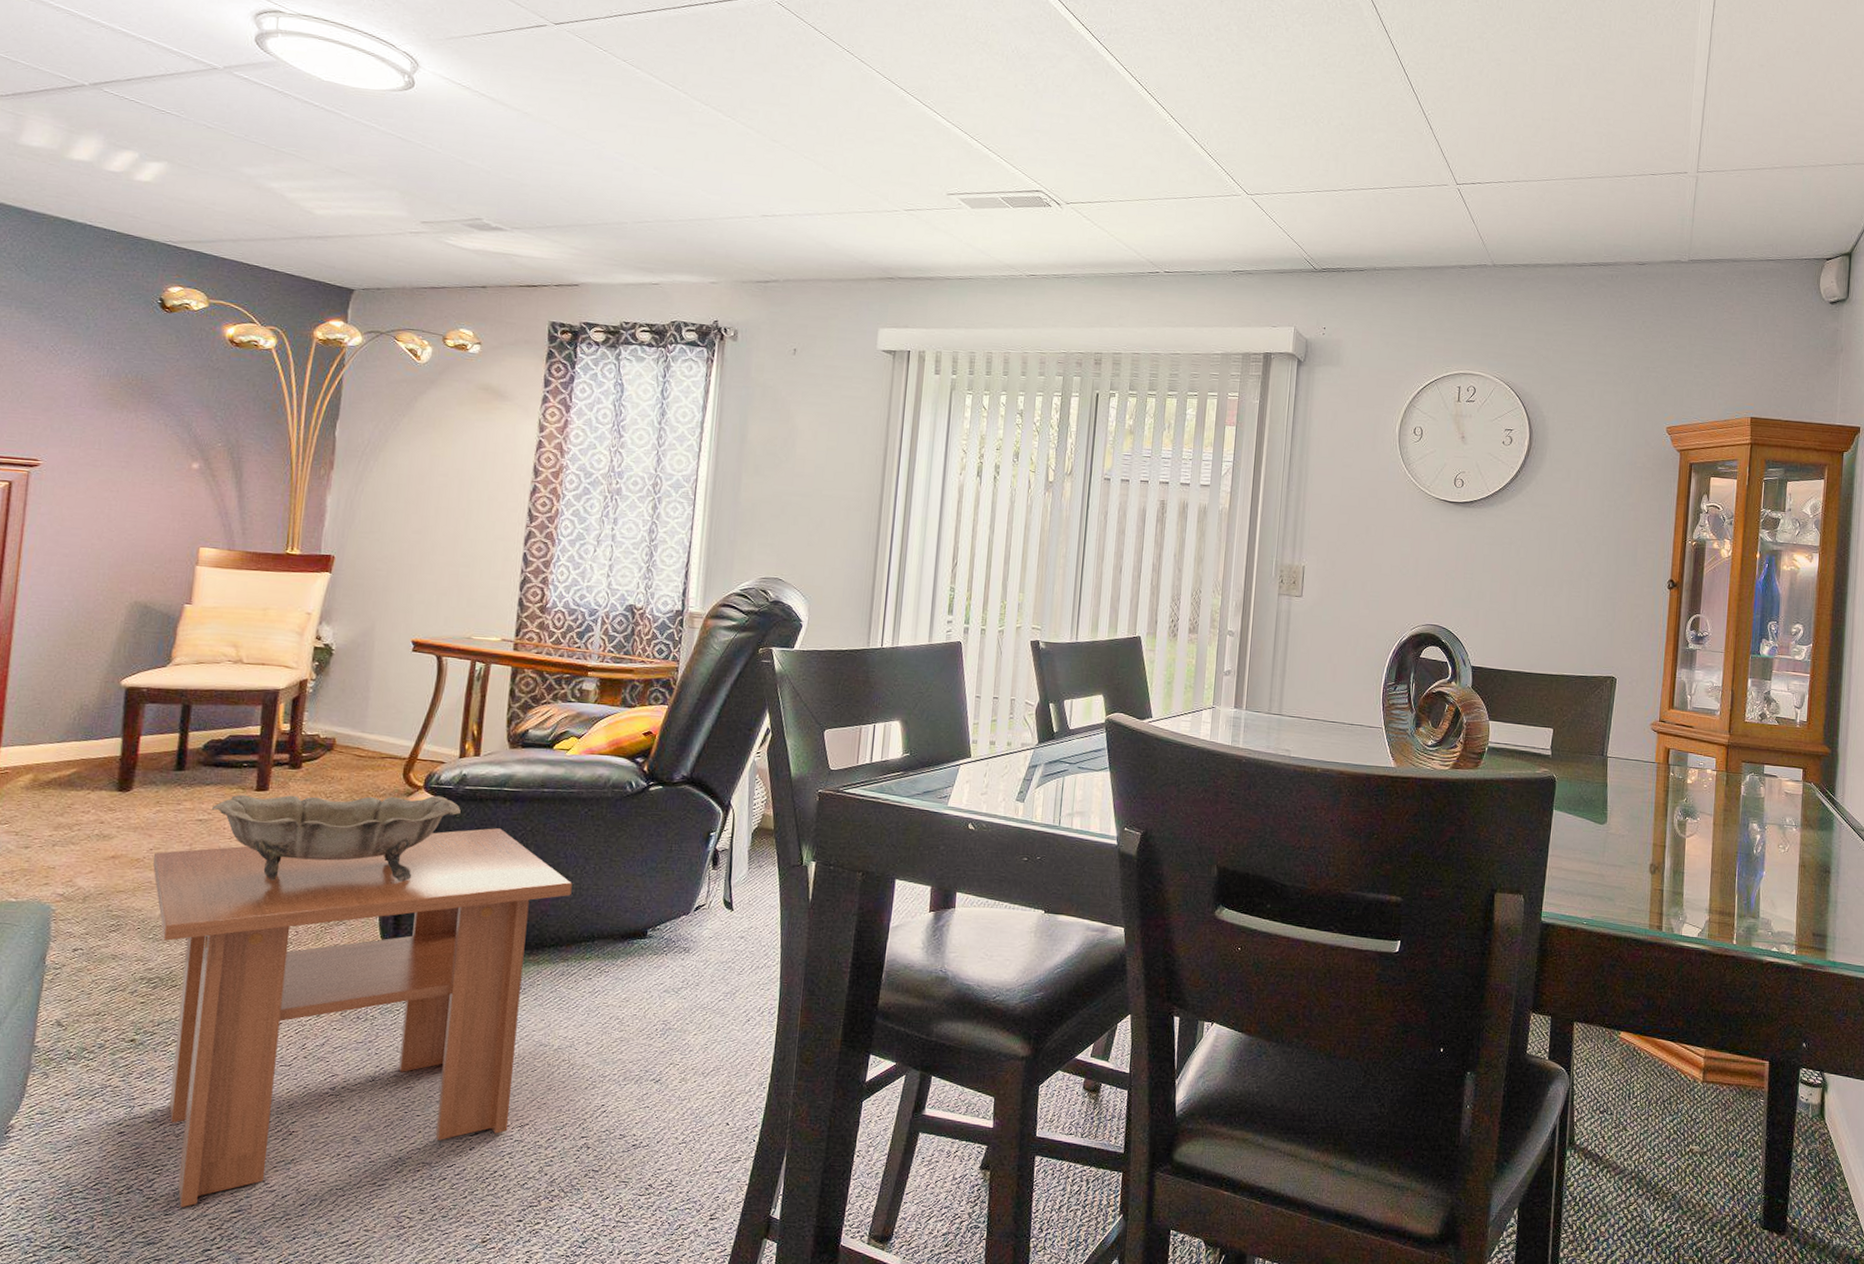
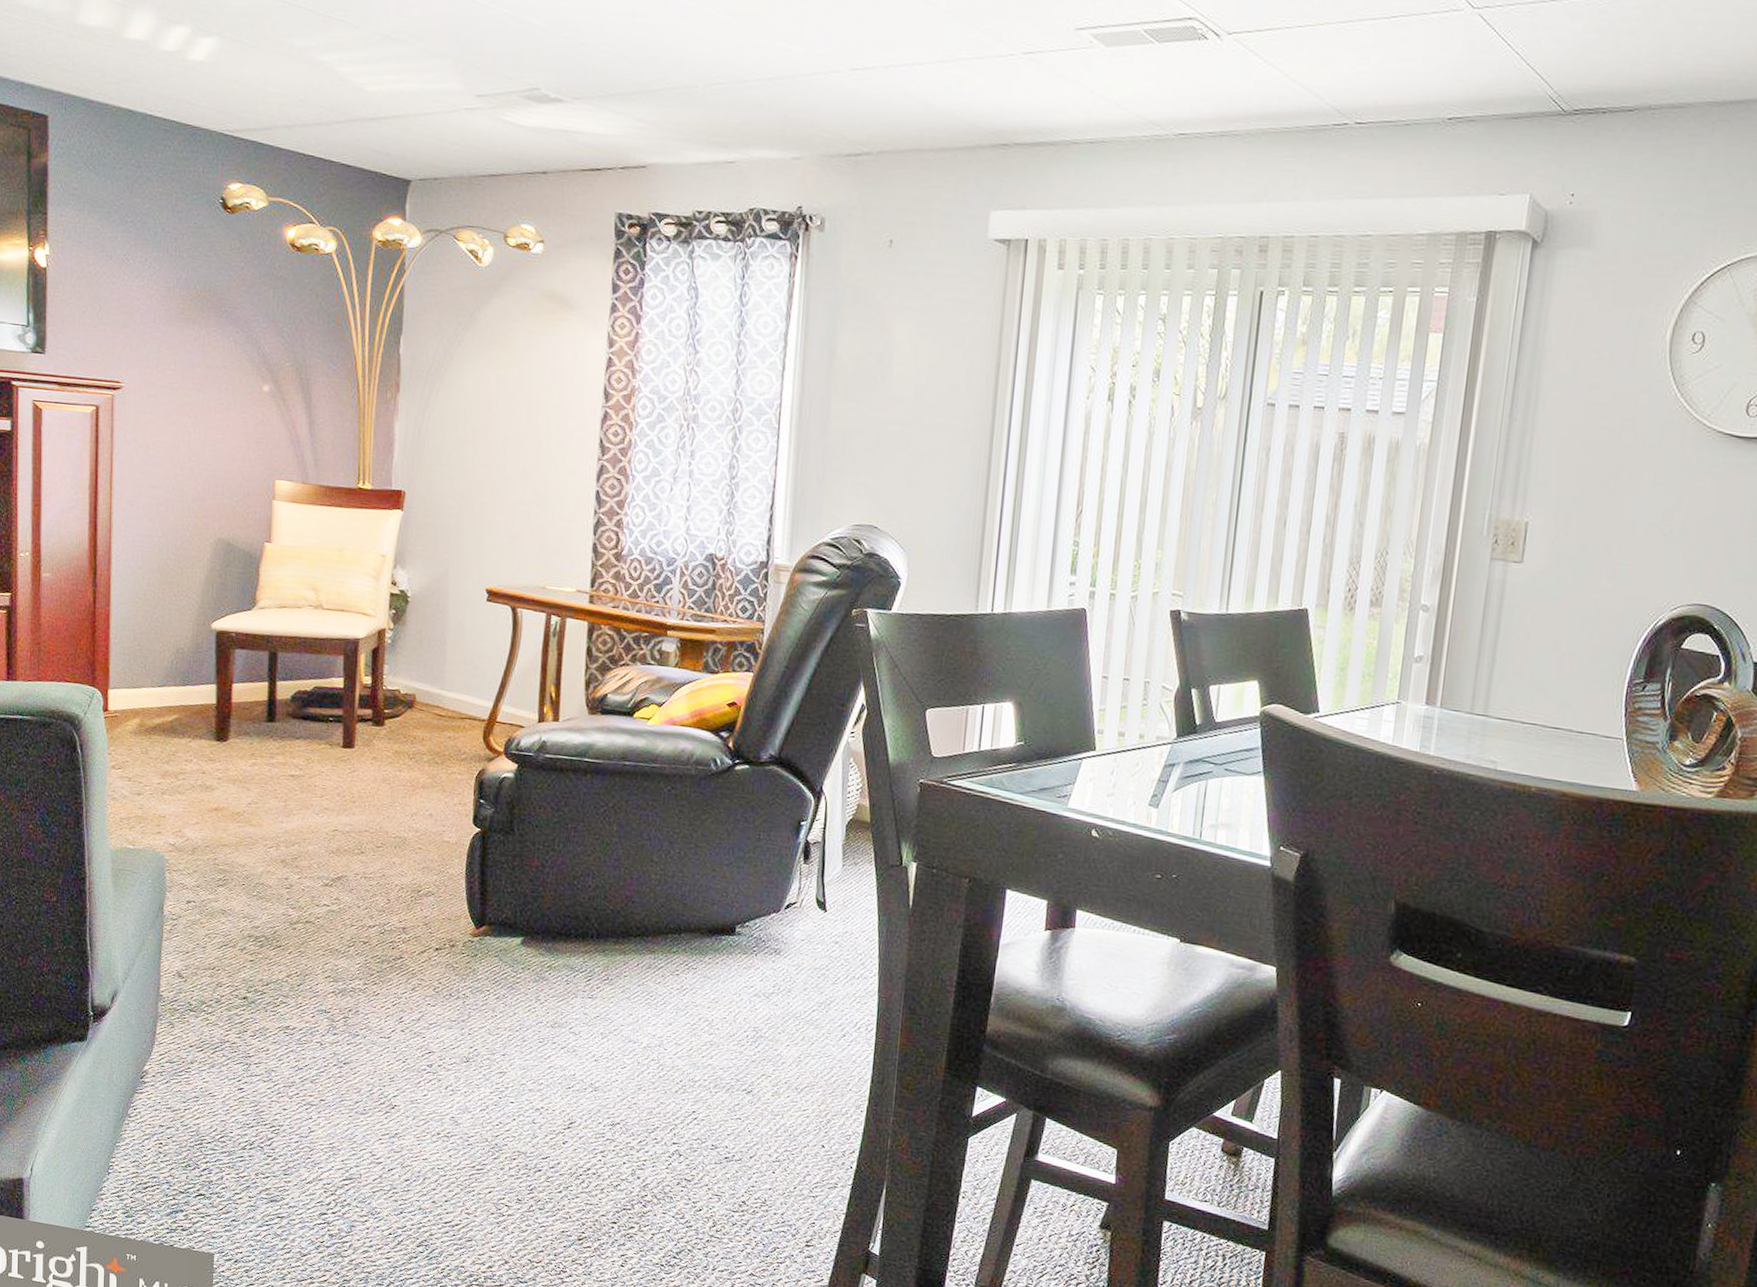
coffee table: present [153,828,573,1208] -> none [253,802,657,1170]
decorative bowl: present [211,794,461,882] -> none [302,750,542,855]

